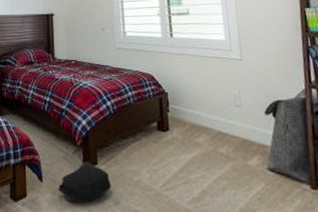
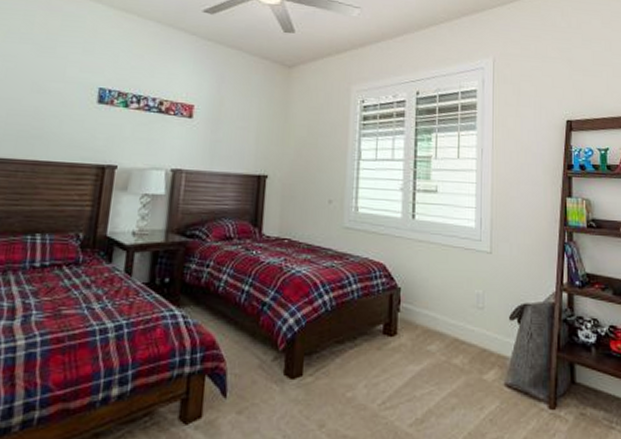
backpack: present [58,162,111,203] -> none [247,372,317,426]

